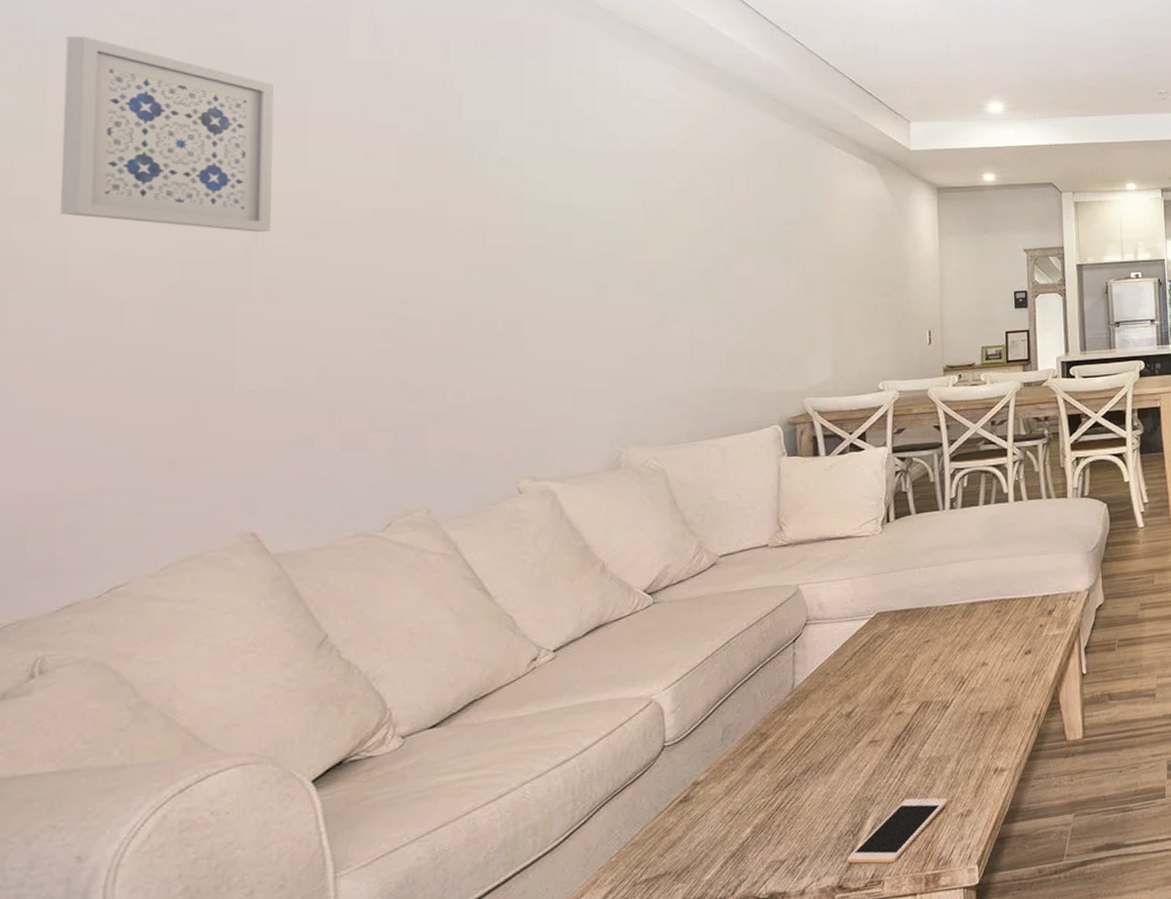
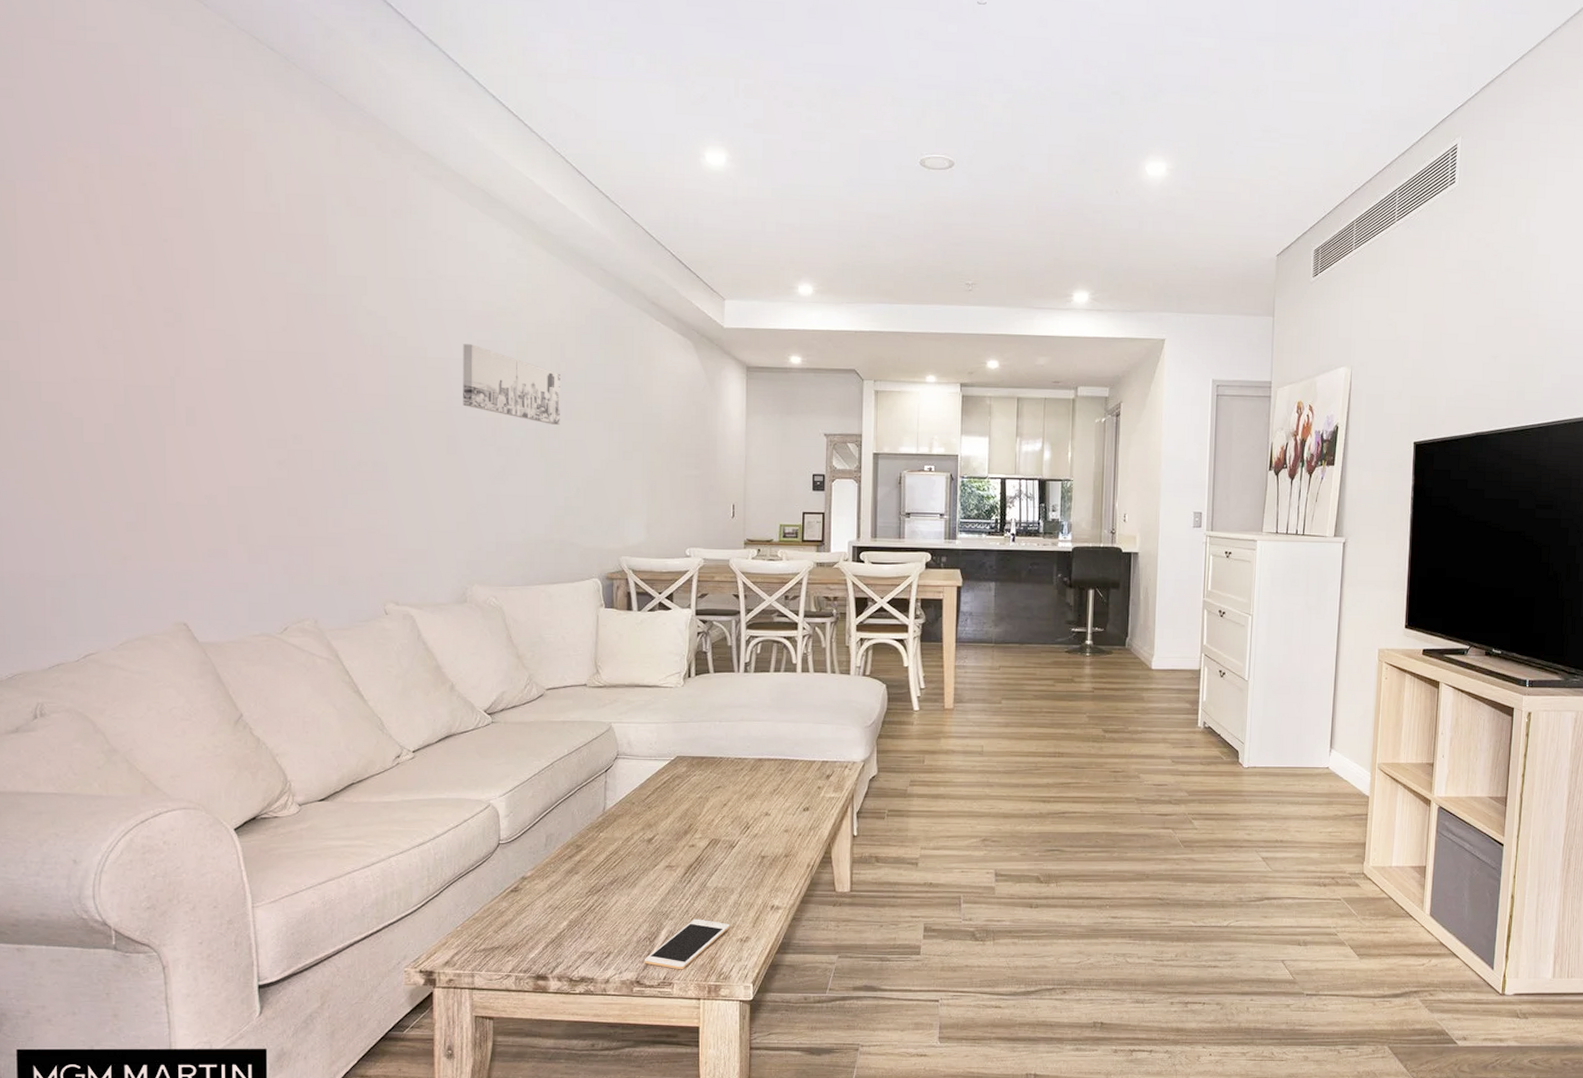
wall art: present [60,36,274,232] -> none [29,178,189,365]
wall art: none [615,185,730,264] -> present [463,344,560,426]

